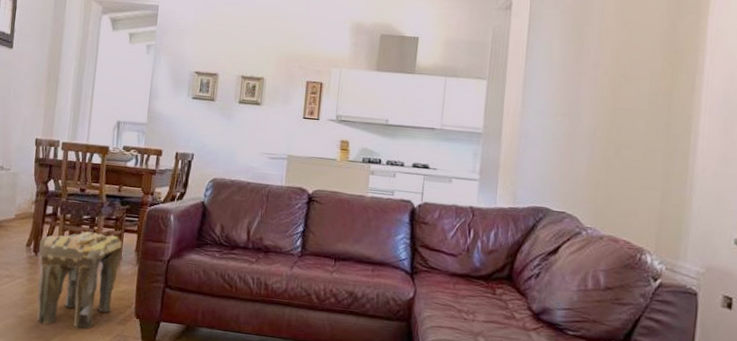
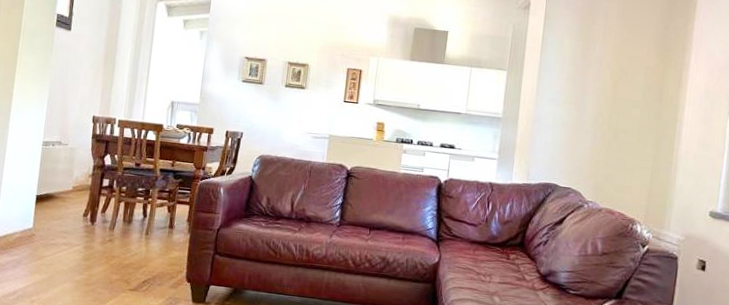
stool: present [37,232,122,330] -> none [93,203,175,293]

